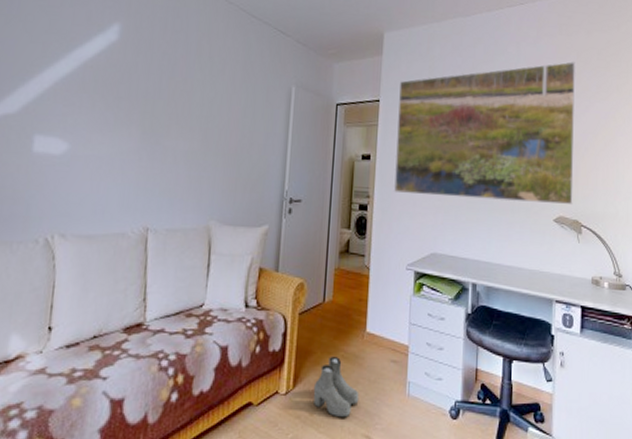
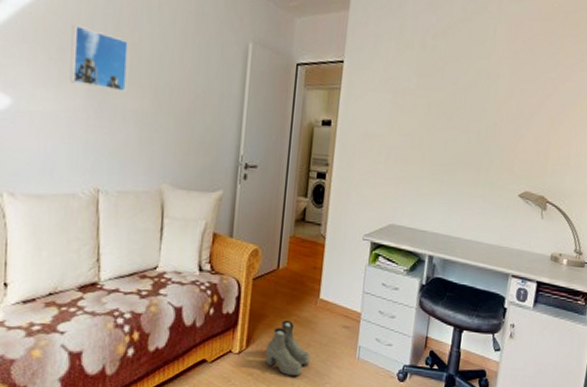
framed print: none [124,75,181,134] -> present [69,24,128,92]
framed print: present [394,61,575,204] -> none [355,24,562,179]

